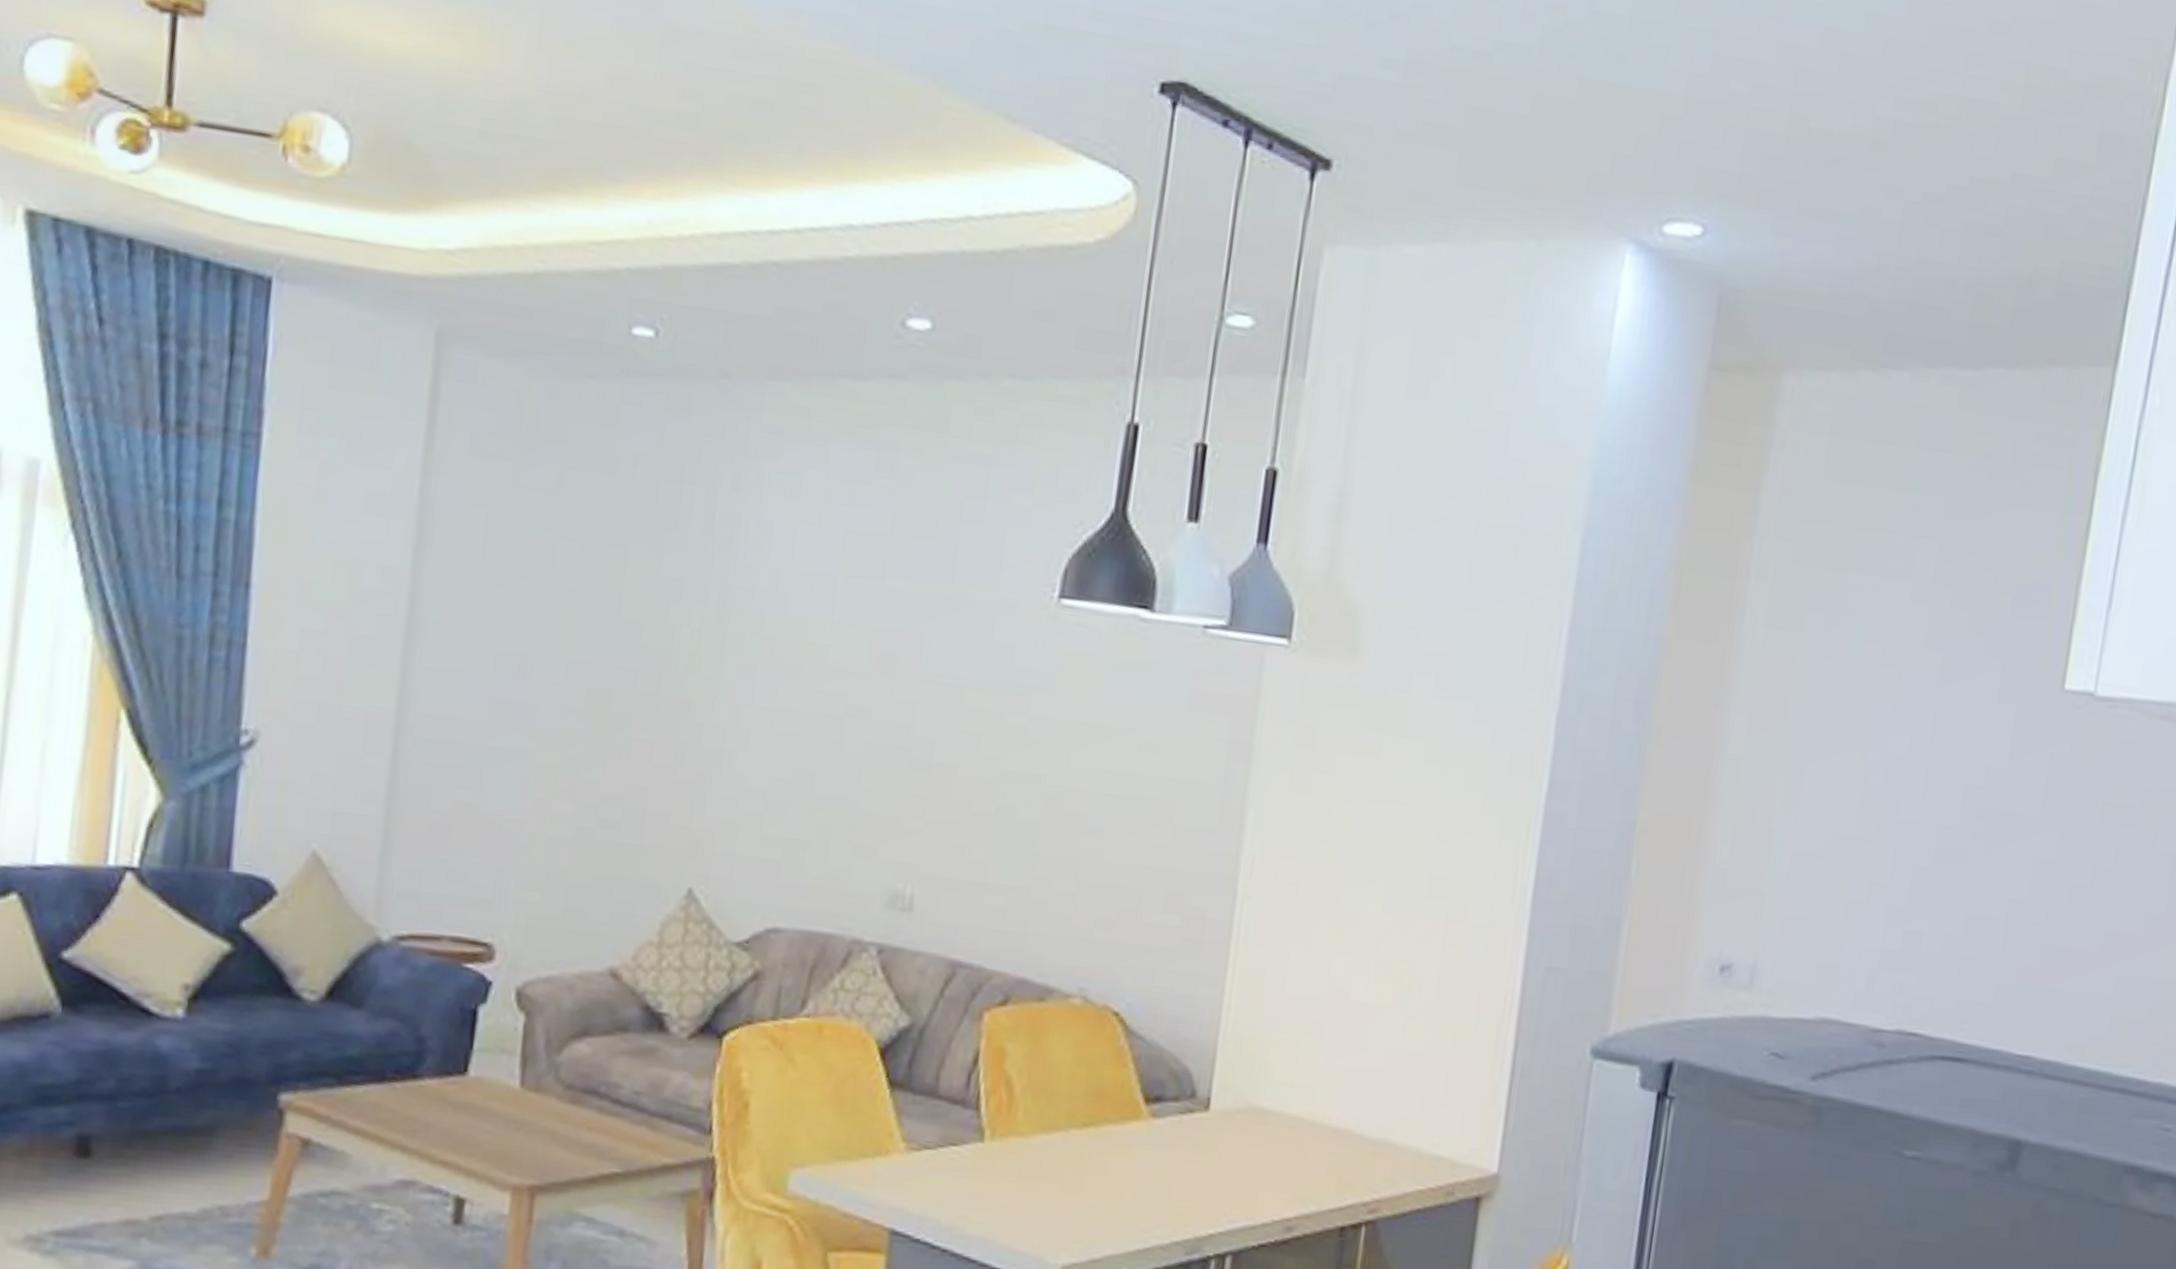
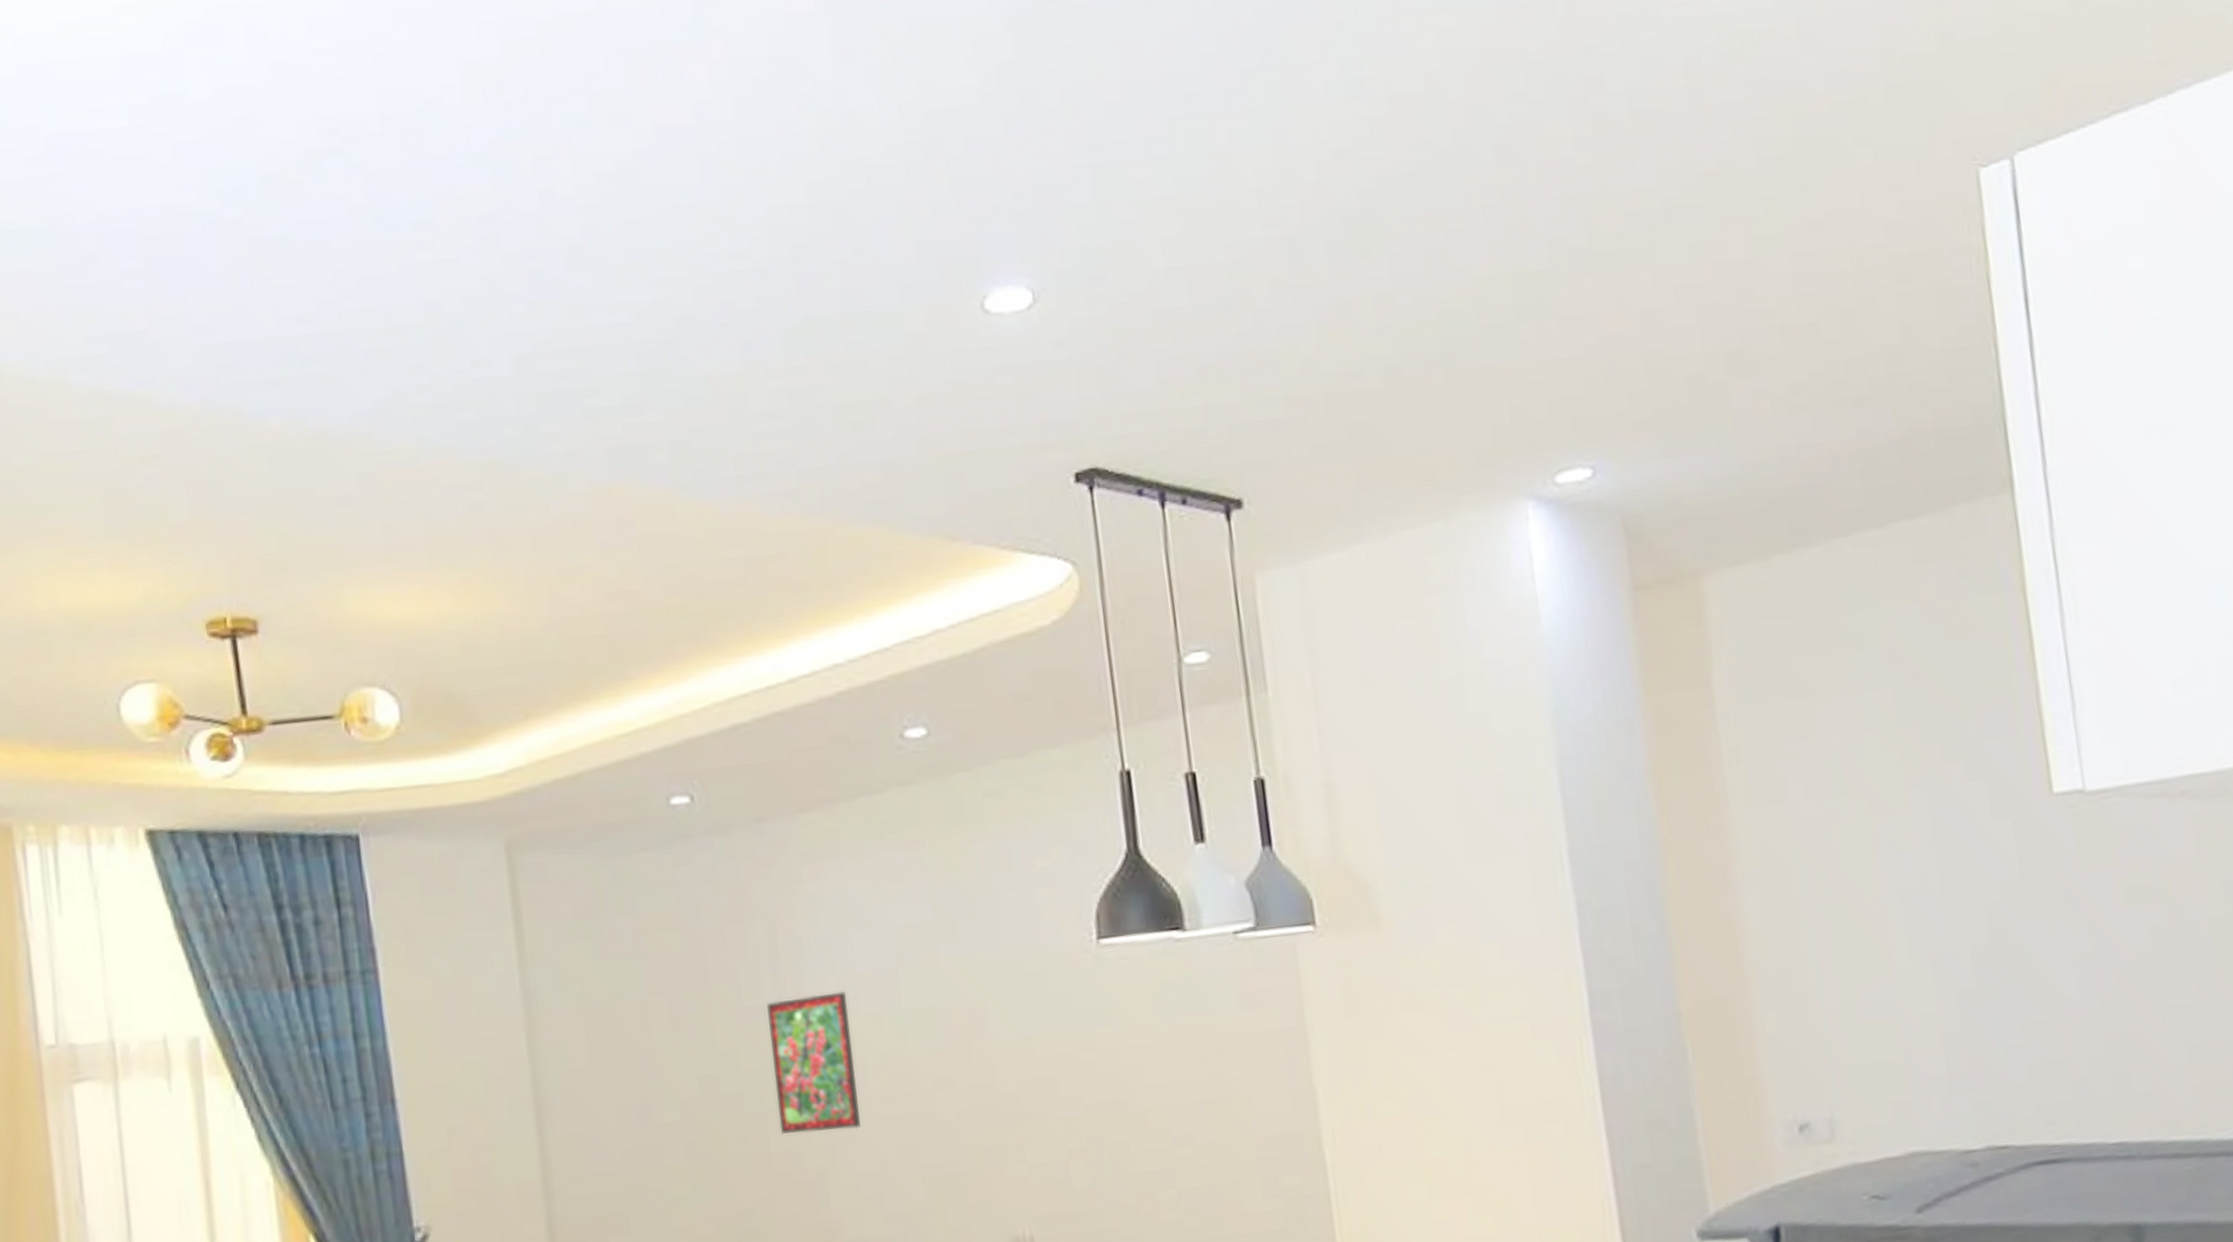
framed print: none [669,578,777,738] -> present [767,991,861,1135]

